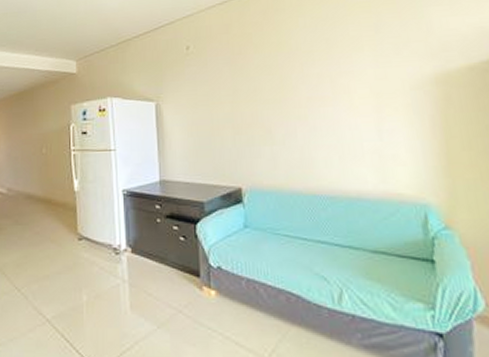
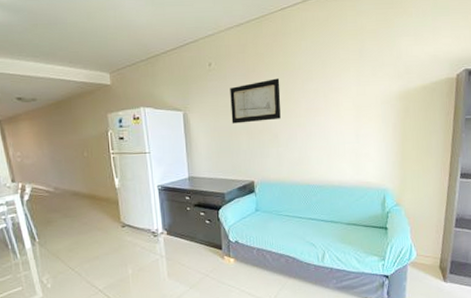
wall art: none [211,61,275,116] -> present [230,78,281,124]

